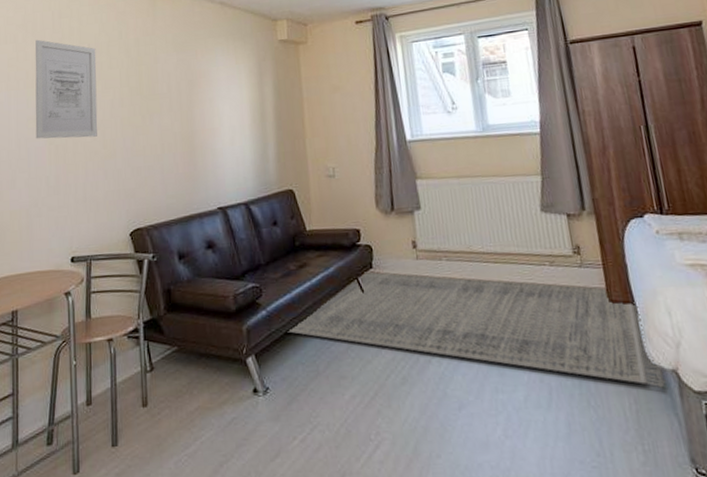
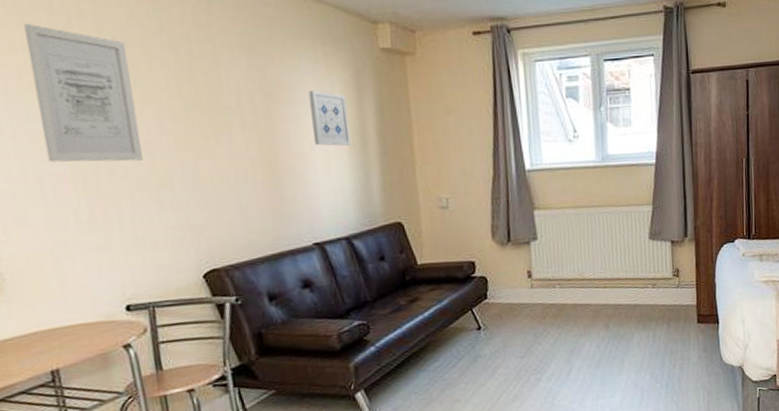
wall art: none [221,77,252,122] -> present [308,90,351,146]
rug: present [287,271,667,388] -> none [398,302,734,382]

